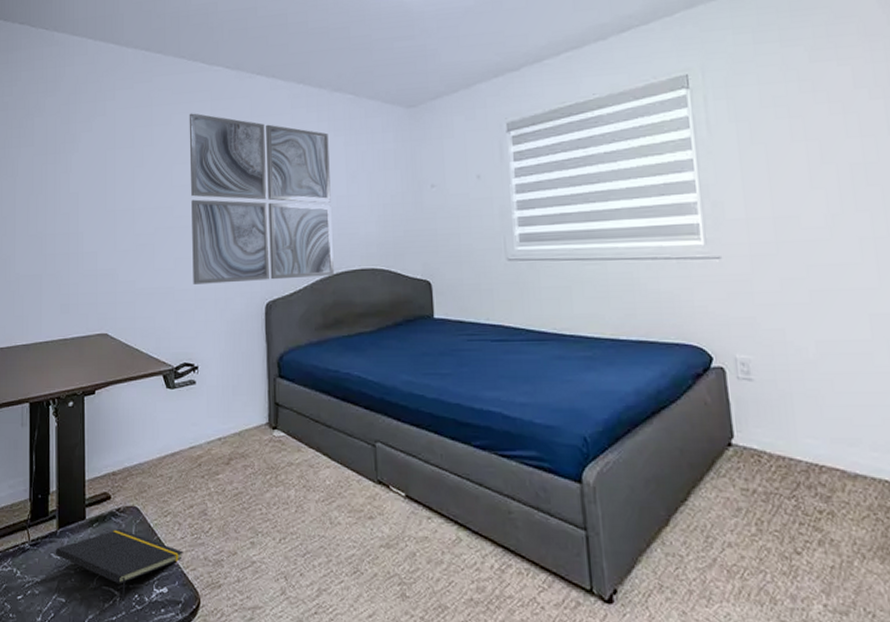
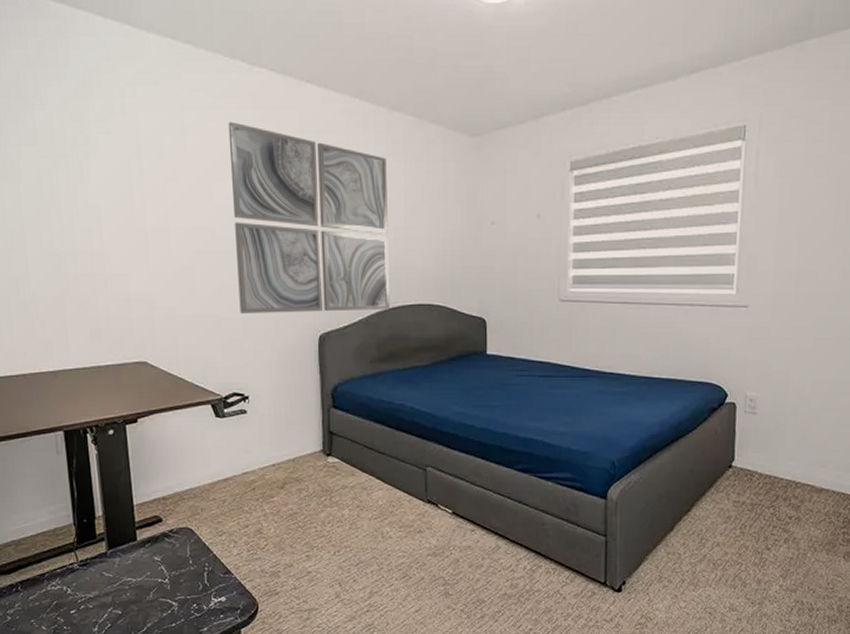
notepad: present [55,528,184,601] -> none [106,547,241,610]

